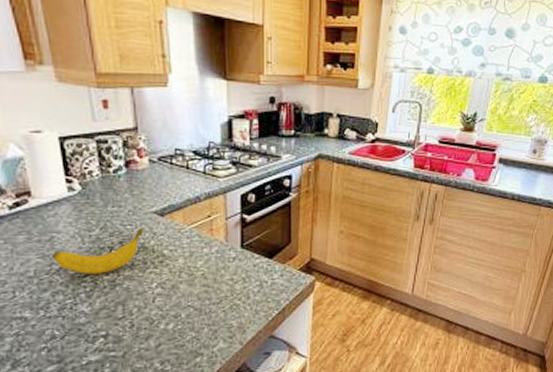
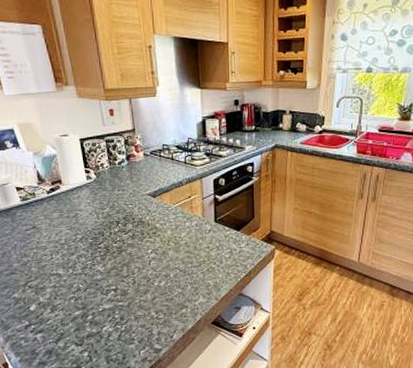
banana: present [53,227,144,274] -> none [77,206,141,242]

